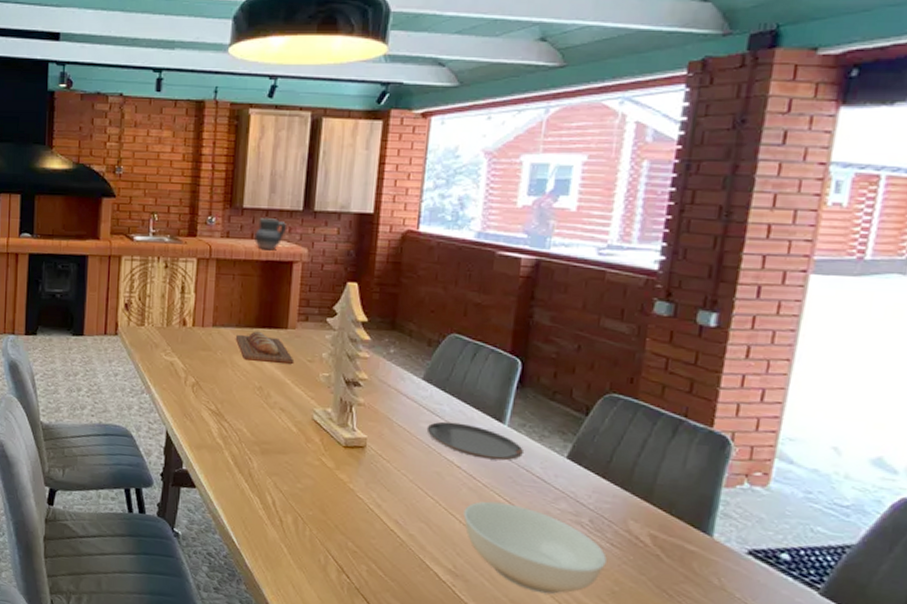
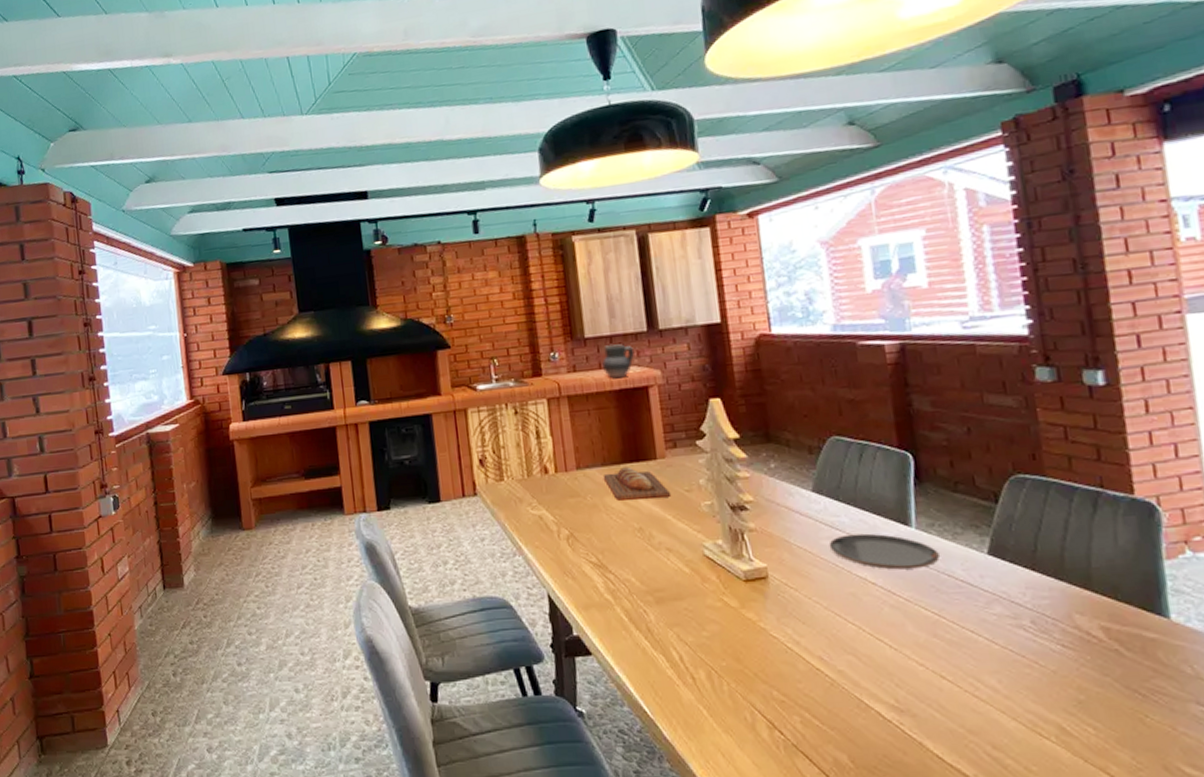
bowl: present [463,501,607,594] -> none [891,616,1063,715]

